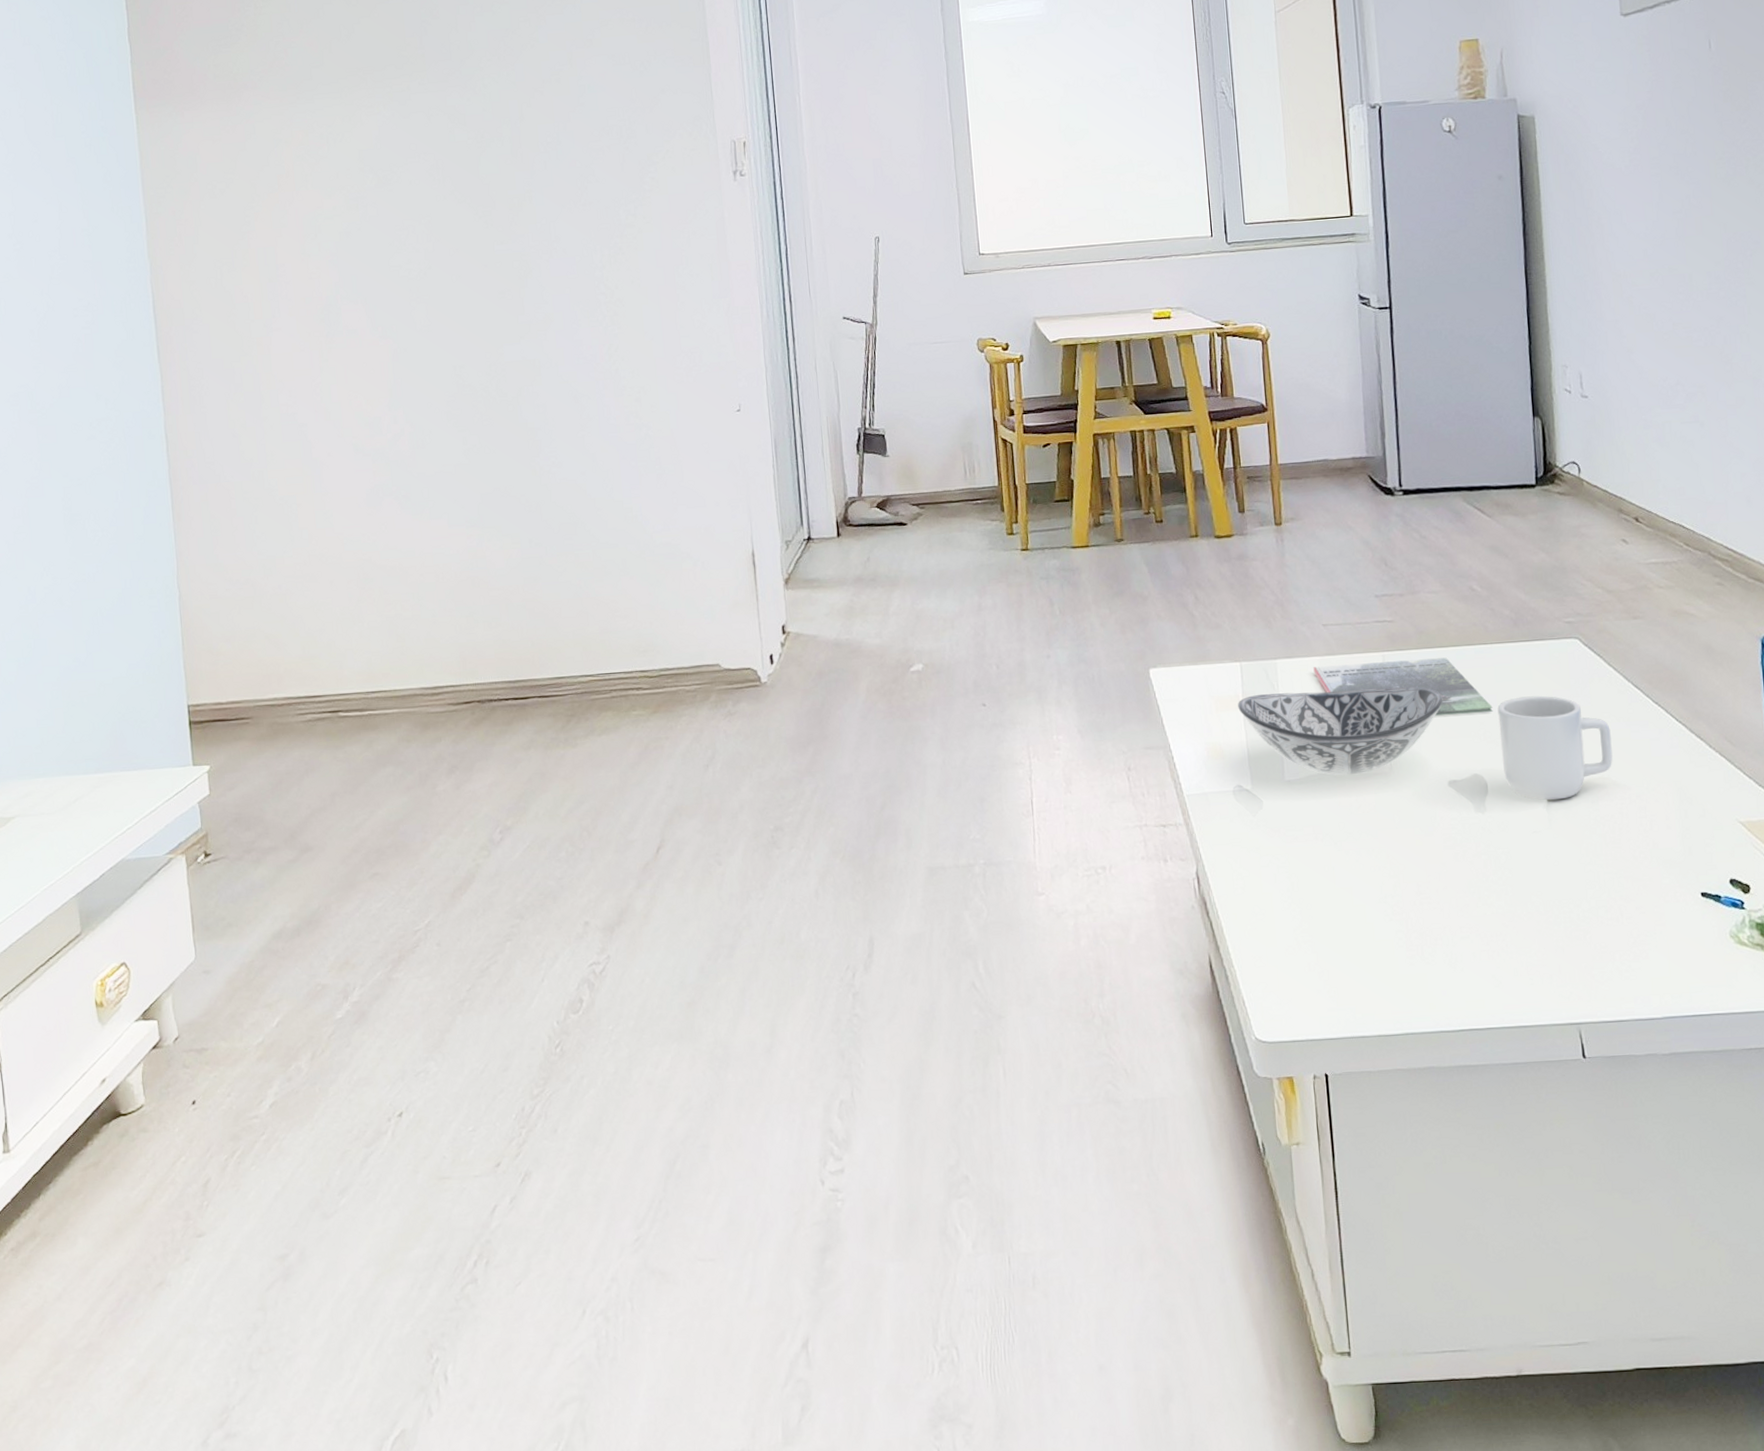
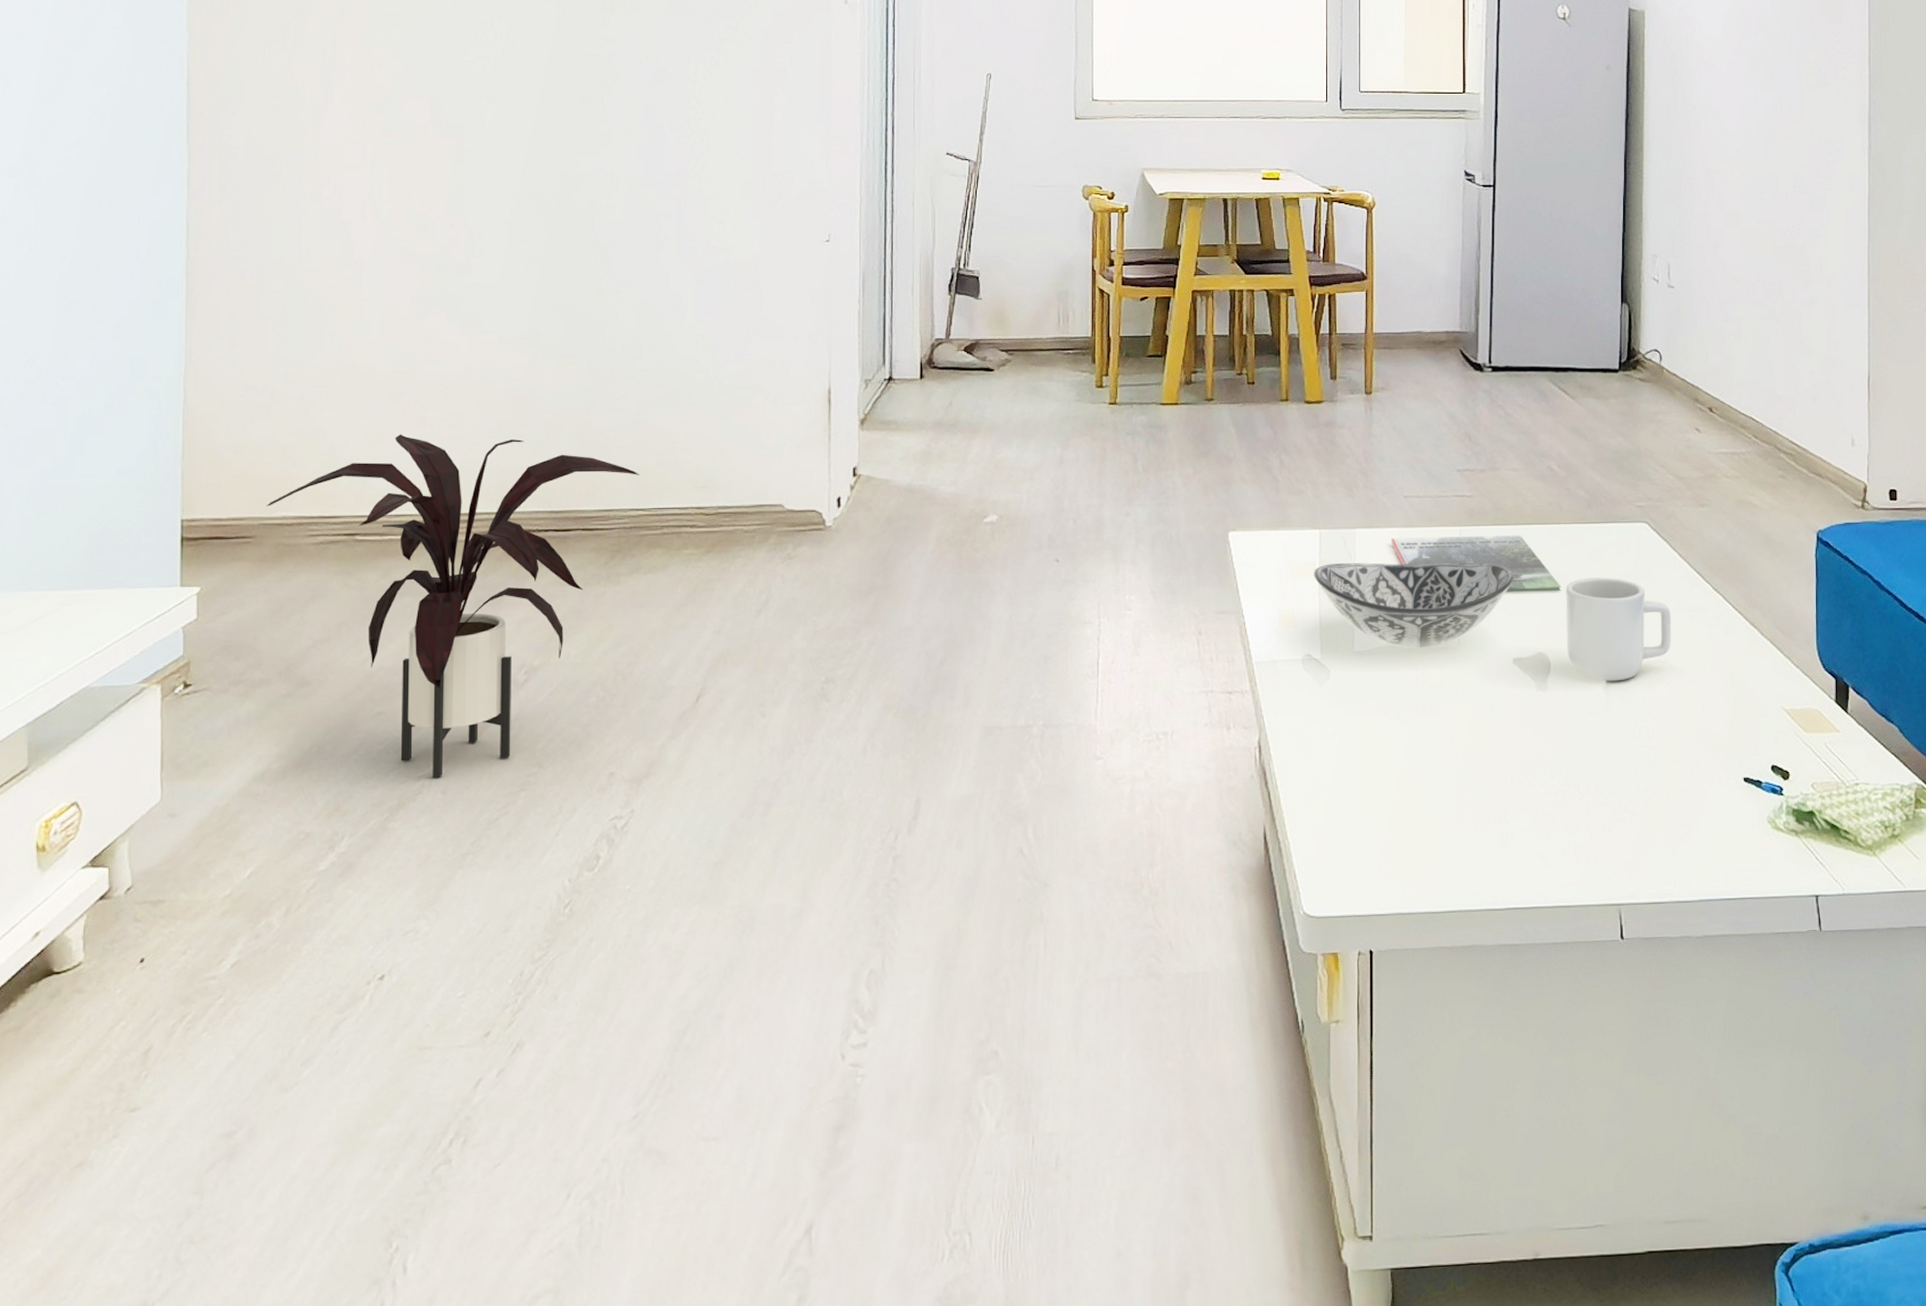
house plant: none [258,616,586,932] -> present [266,434,641,779]

